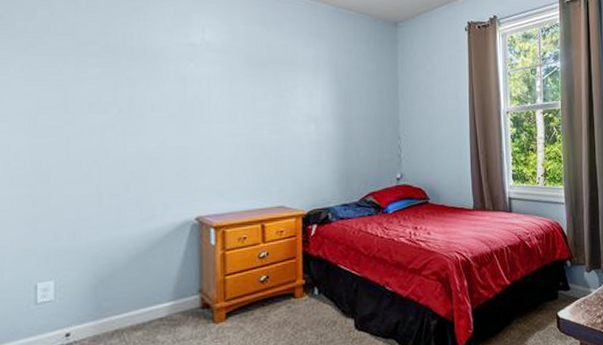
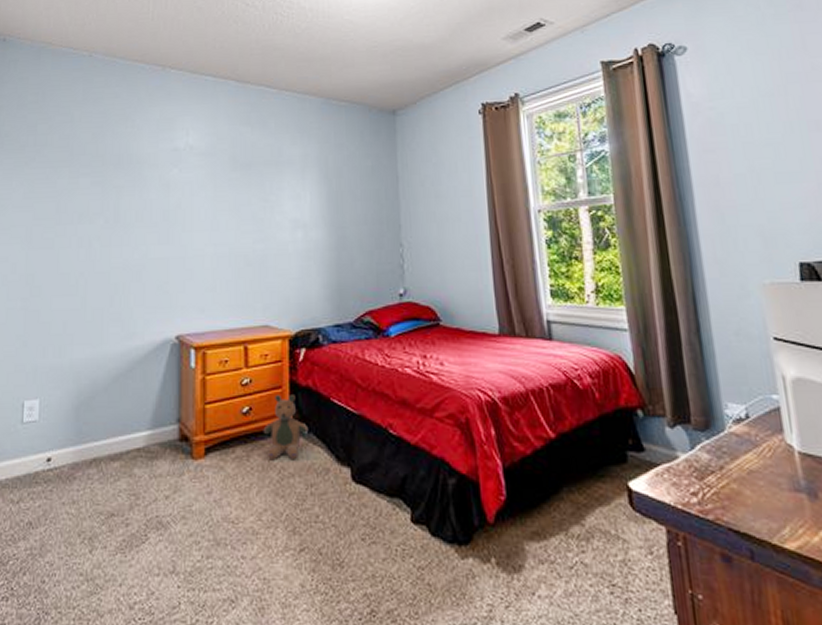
teddy bear: none [279,263,319,319] -> present [263,395,309,461]

